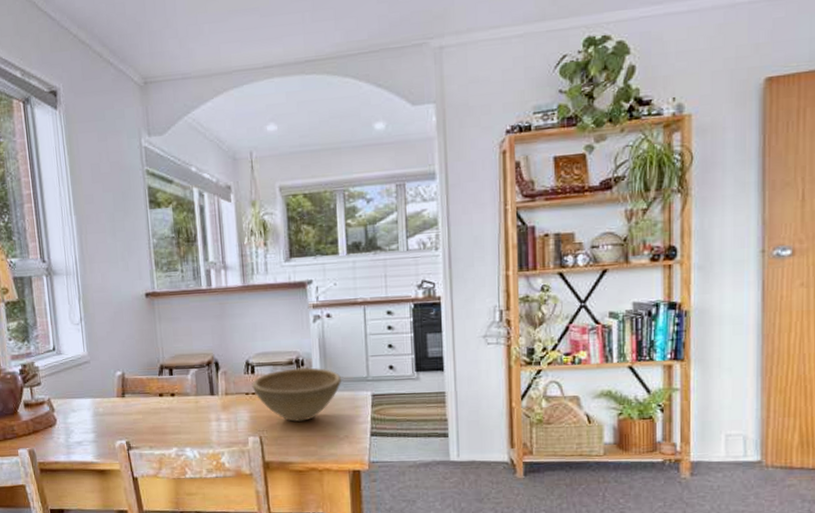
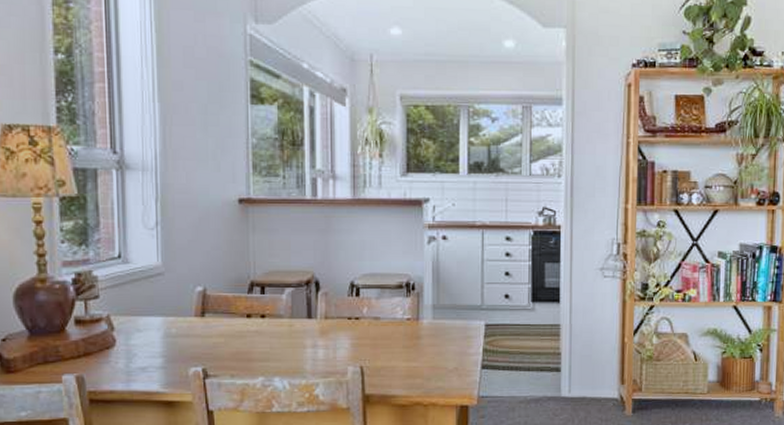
bowl: present [252,367,341,422] -> none [356,292,454,351]

